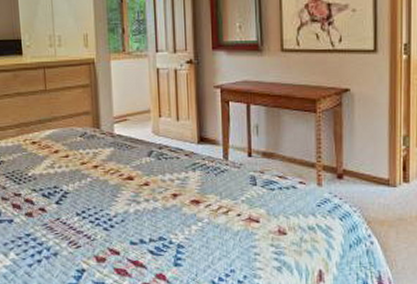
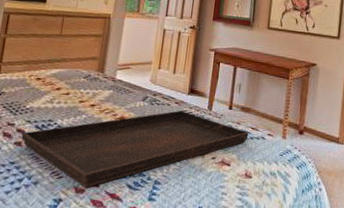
serving tray: none [30,163,276,257] -> present [21,110,249,188]

